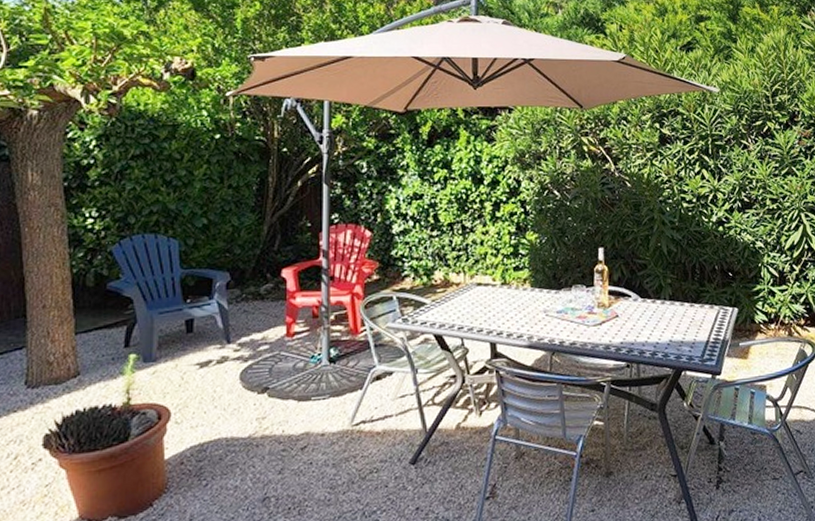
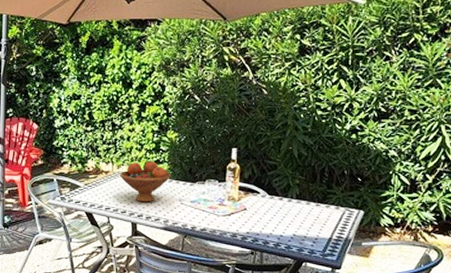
fruit bowl: none [474,268,533,318] -> present [120,161,171,203]

